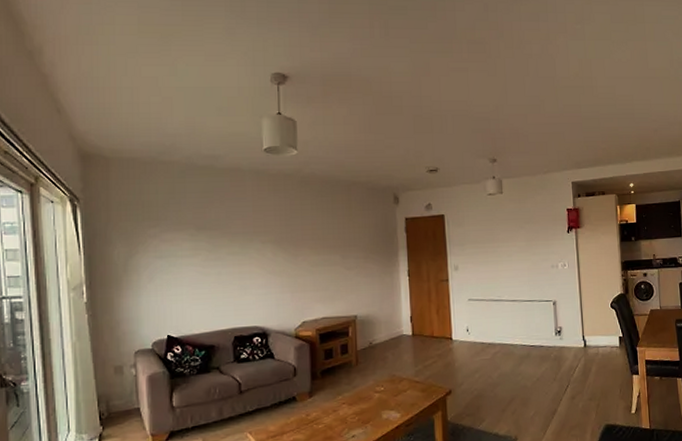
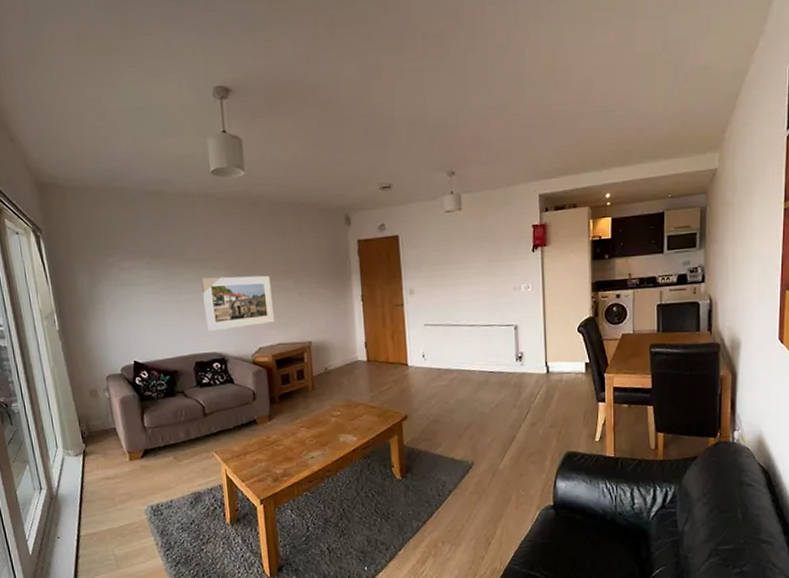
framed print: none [246,249,321,305] -> present [200,275,275,332]

